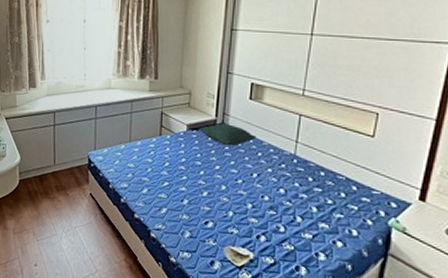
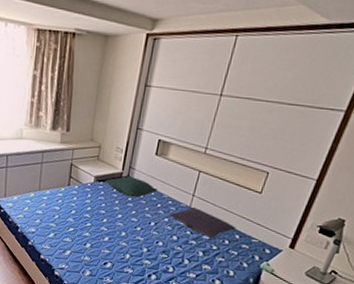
pillow: none [272,154,352,192] -> present [169,206,237,239]

